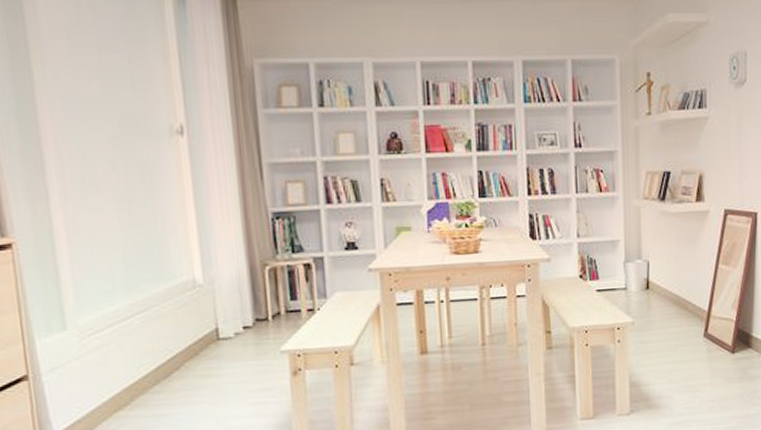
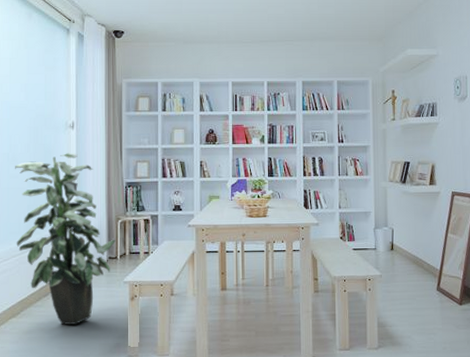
indoor plant: none [96,172,265,415] -> present [15,153,117,325]

